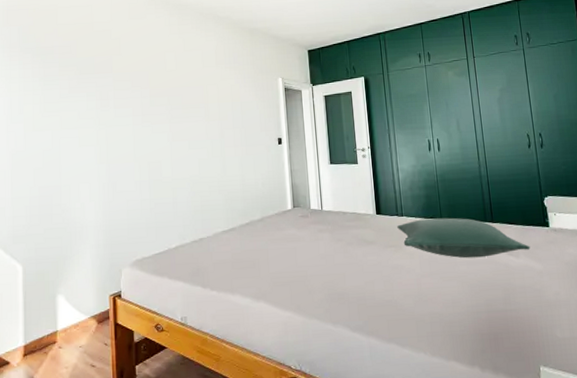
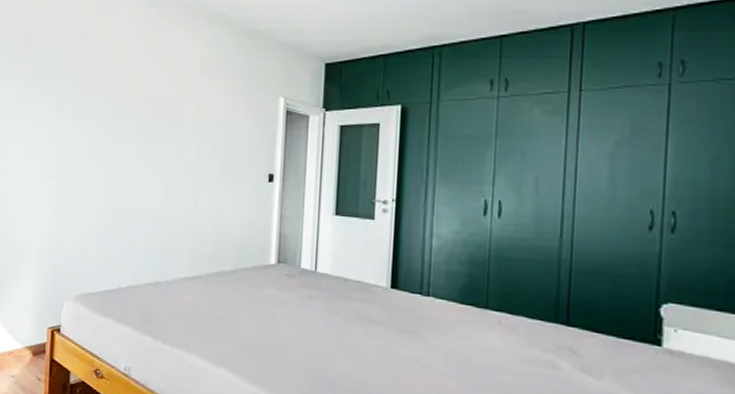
pillow: present [397,217,530,258] -> none [418,304,623,372]

